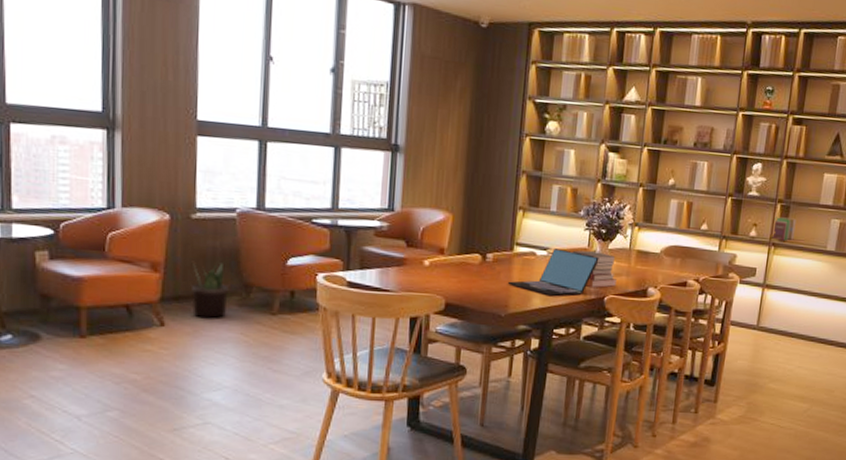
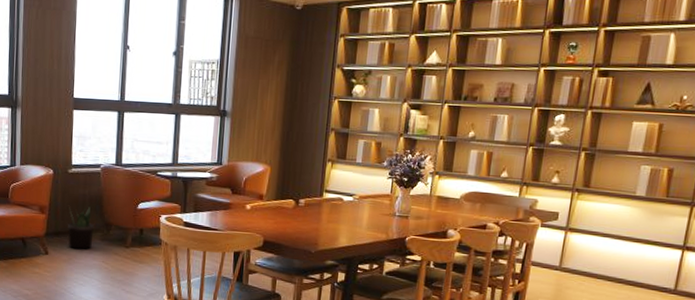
laptop: present [507,249,599,297] -> none [317,195,401,237]
books: present [572,250,616,288] -> none [376,196,417,230]
books: present [772,217,796,241] -> none [575,164,602,187]

